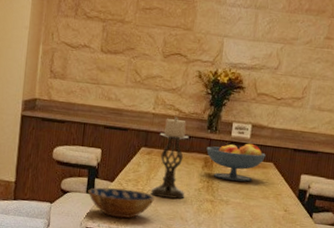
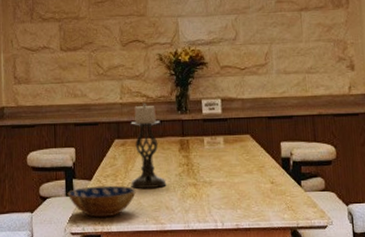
fruit bowl: present [206,143,266,182] -> none [180,118,241,160]

